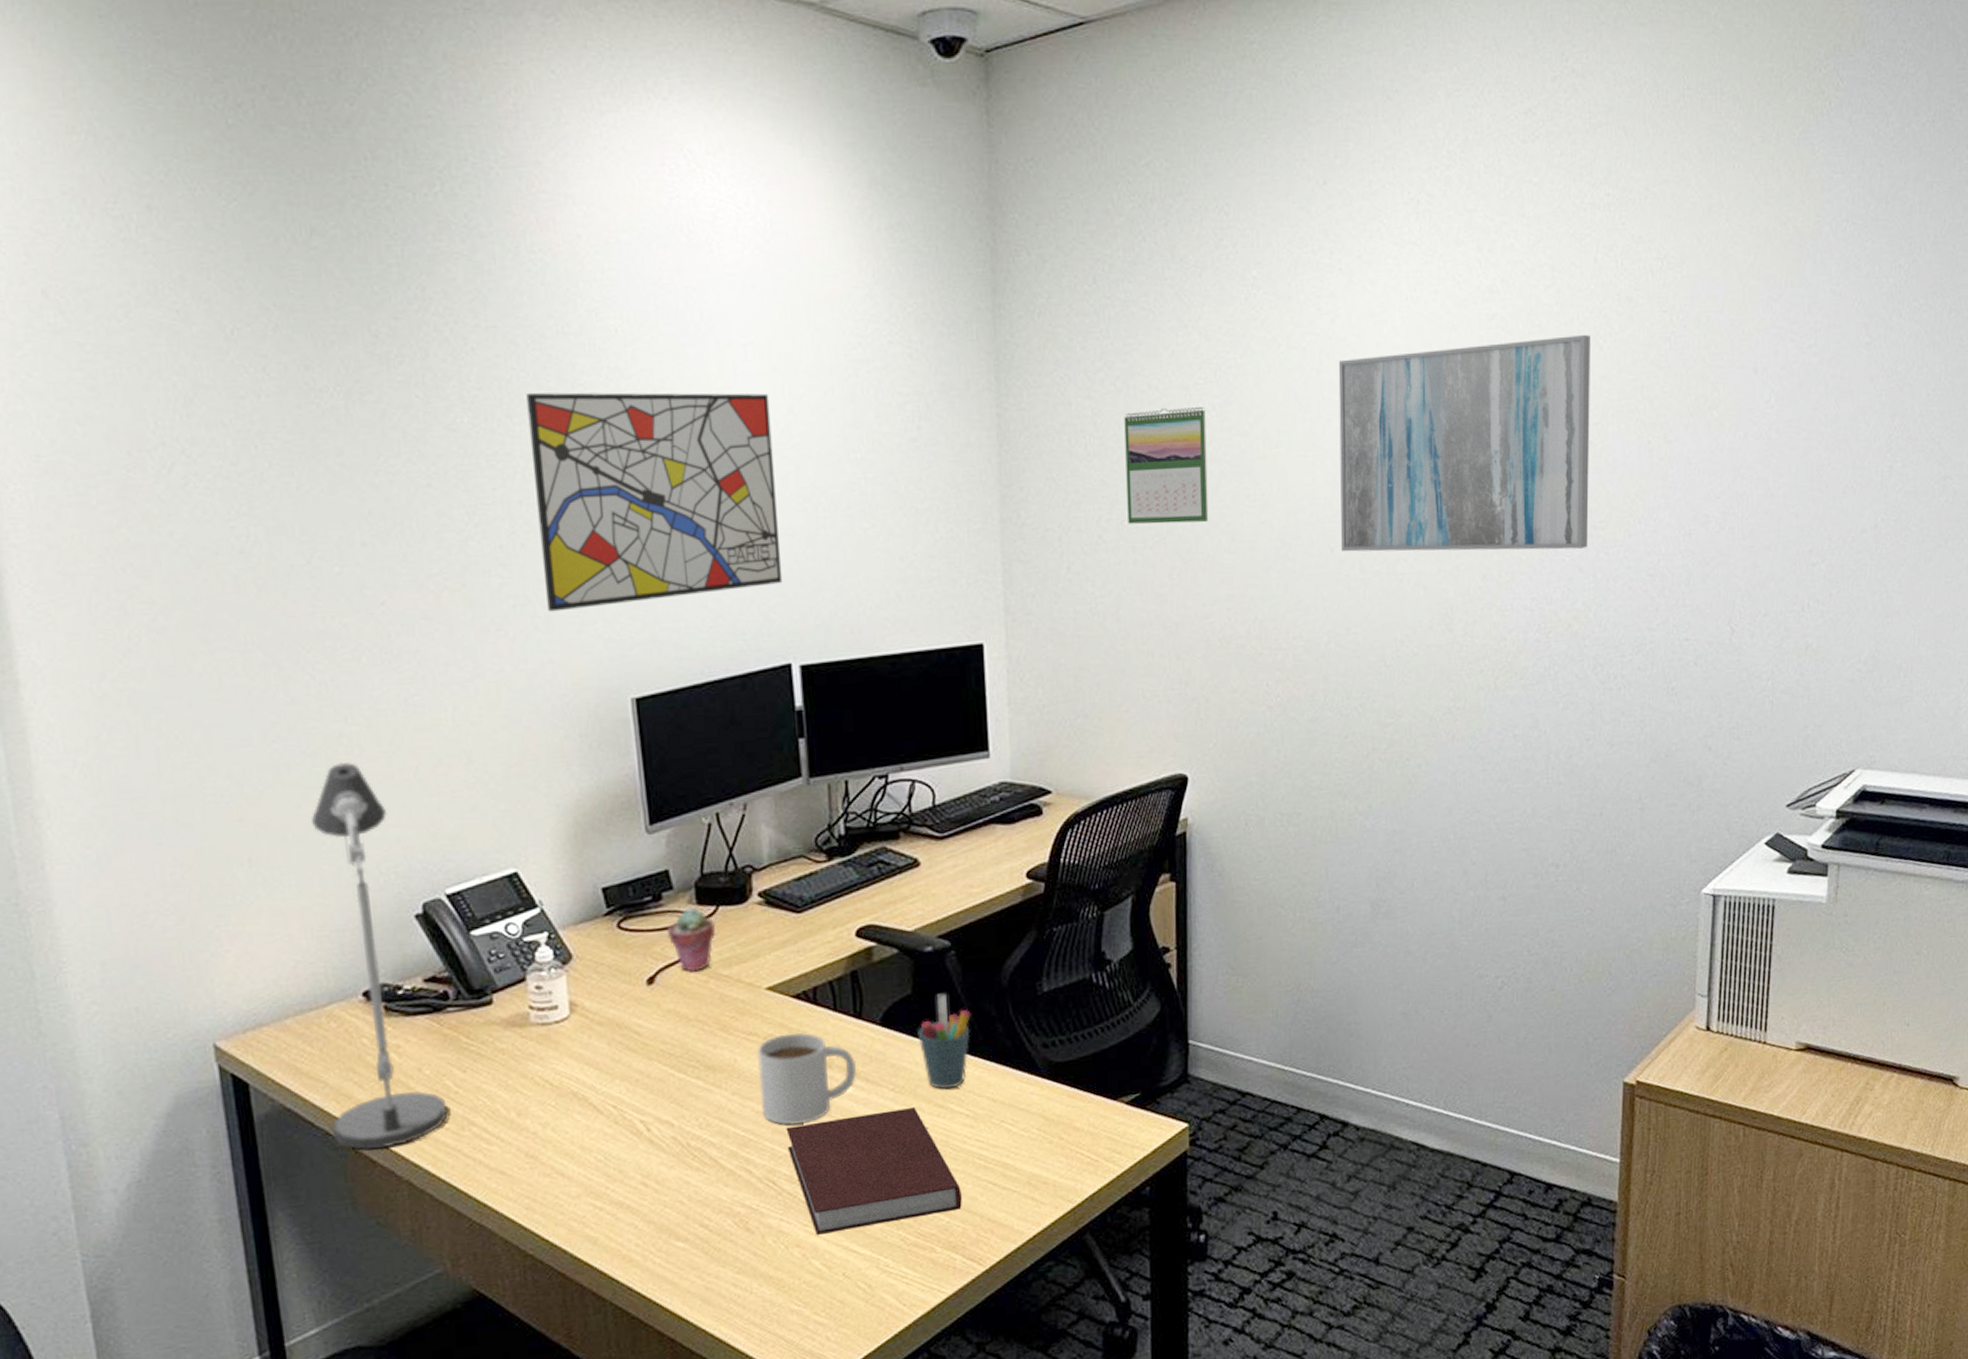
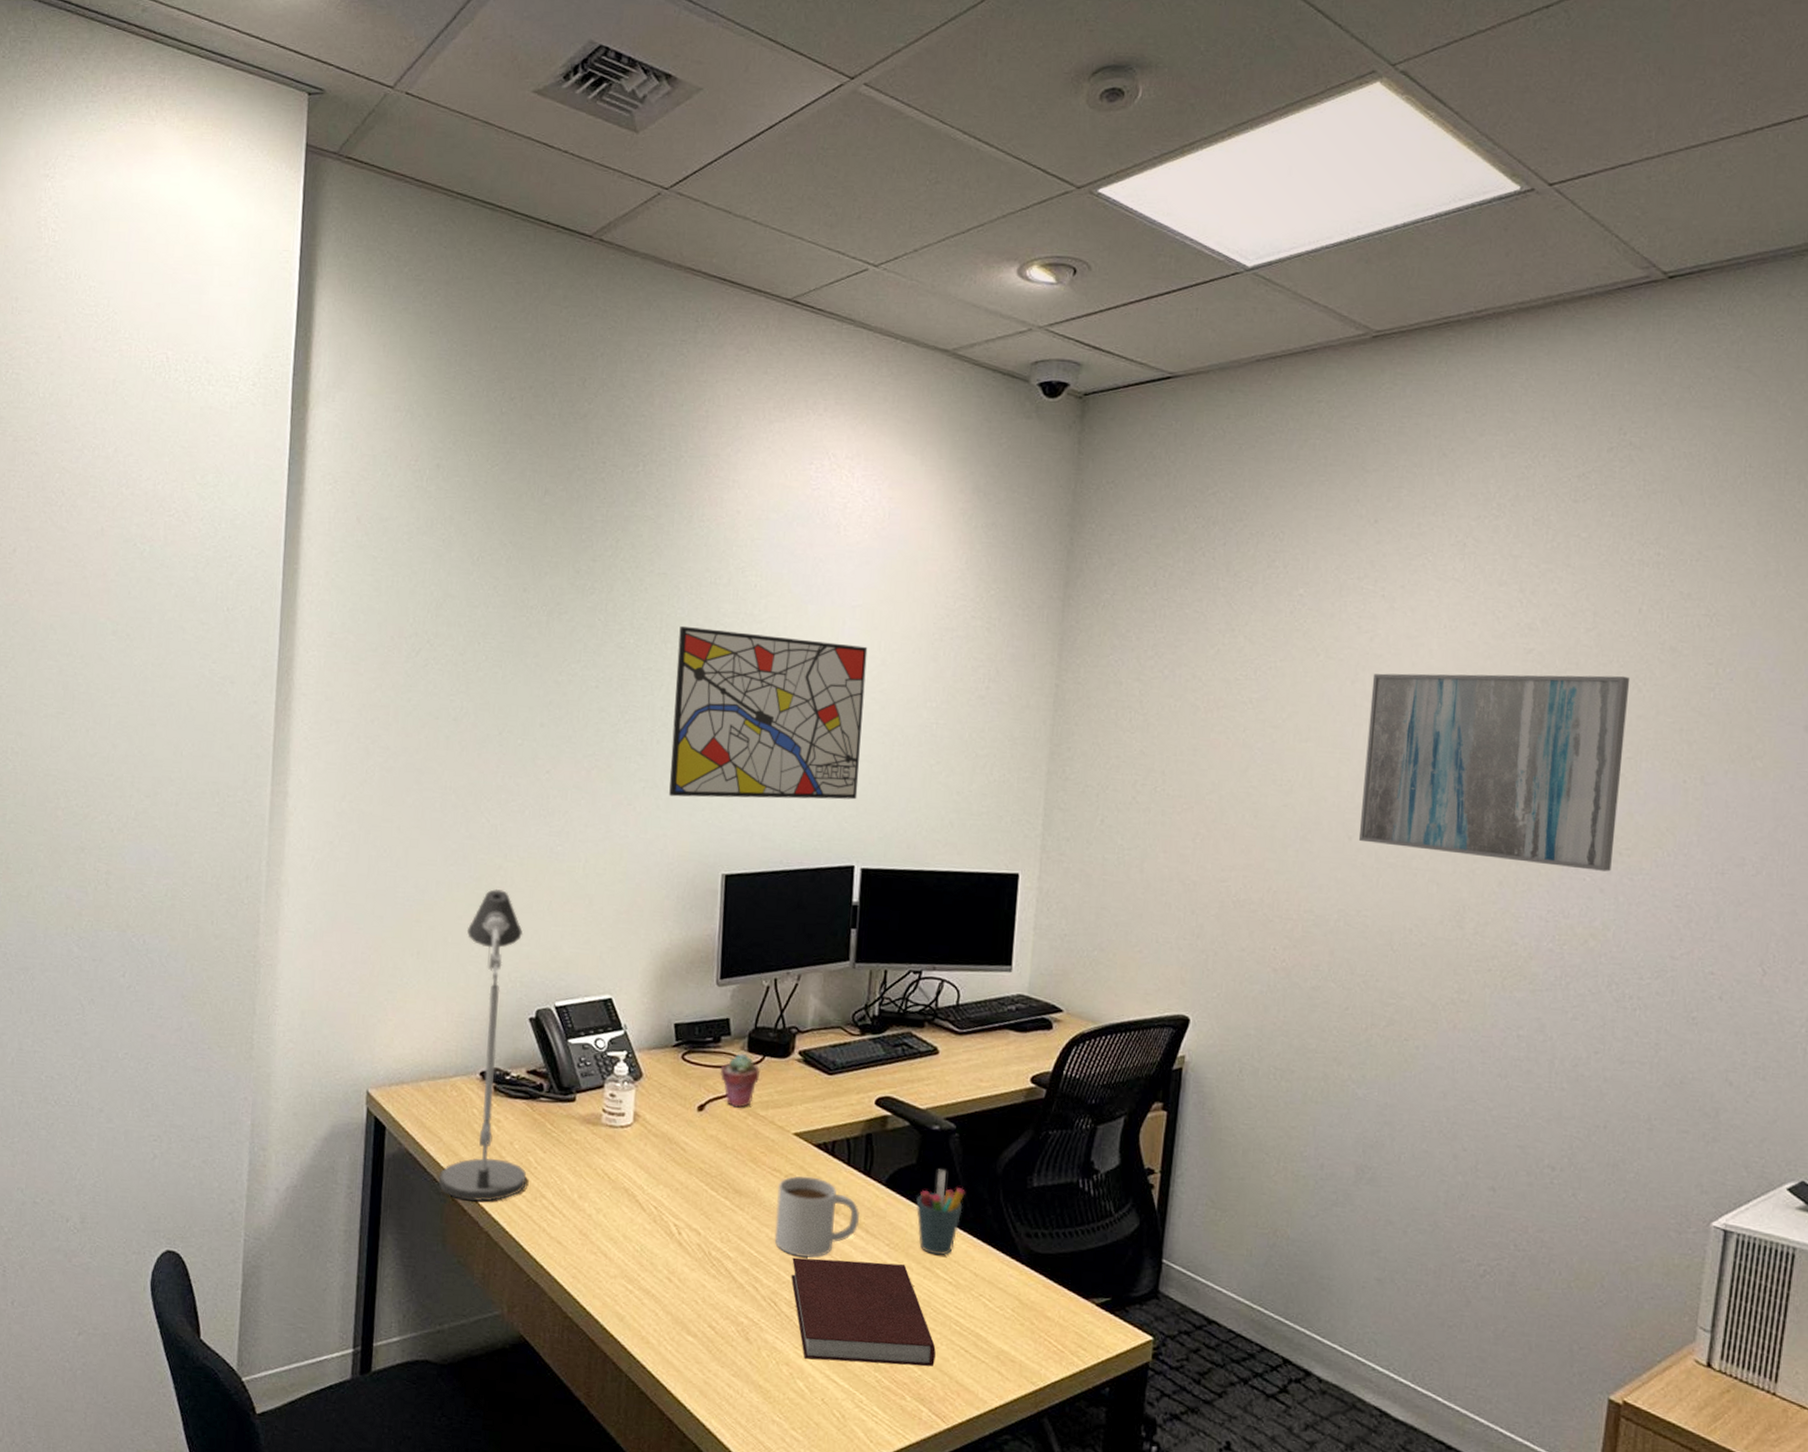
calendar: present [1124,406,1209,524] -> none [1161,696,1243,798]

